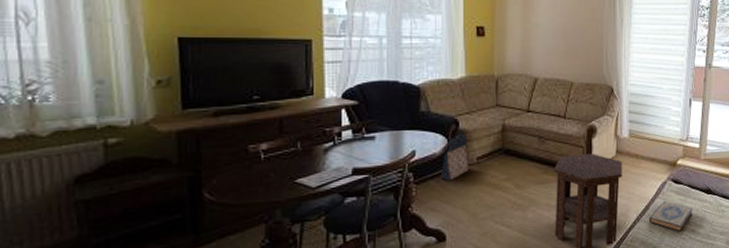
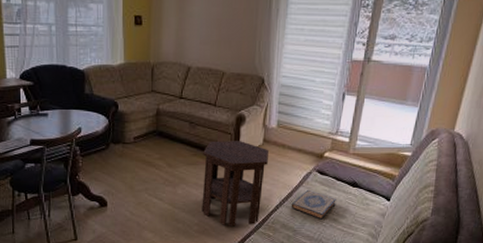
bag: present [440,133,470,181] -> none [102,114,128,156]

